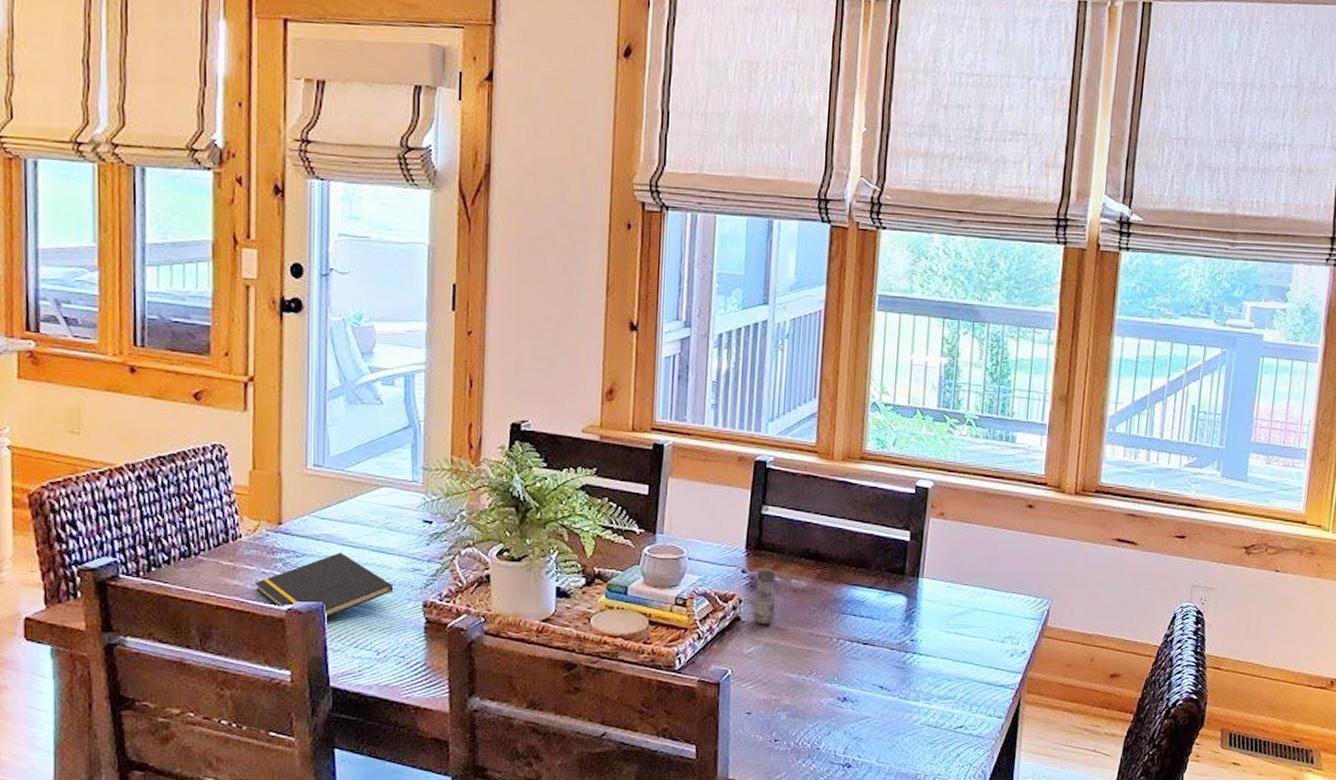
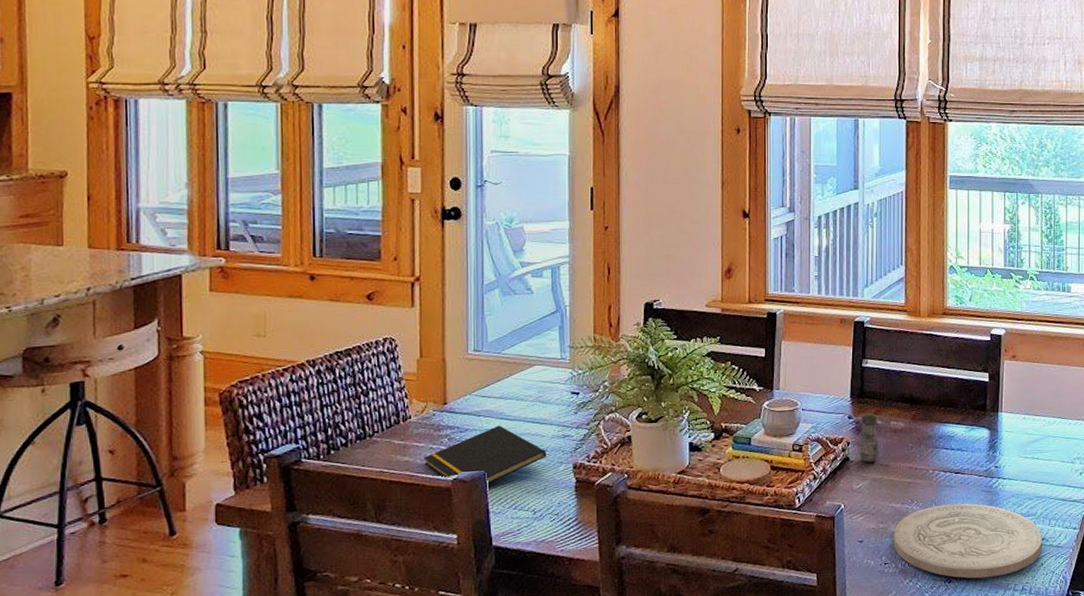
plate: none [786,679,961,765] -> present [893,503,1042,579]

